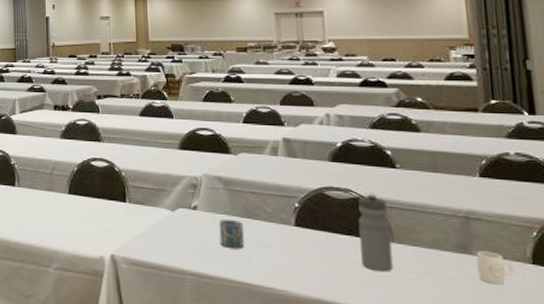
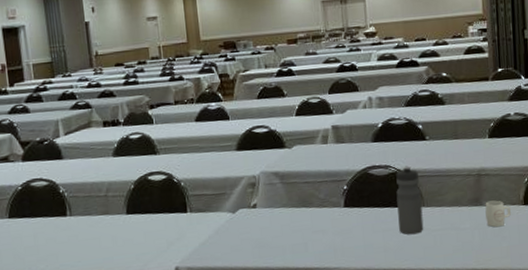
cup: present [218,219,245,250] -> none [277,210,302,239]

